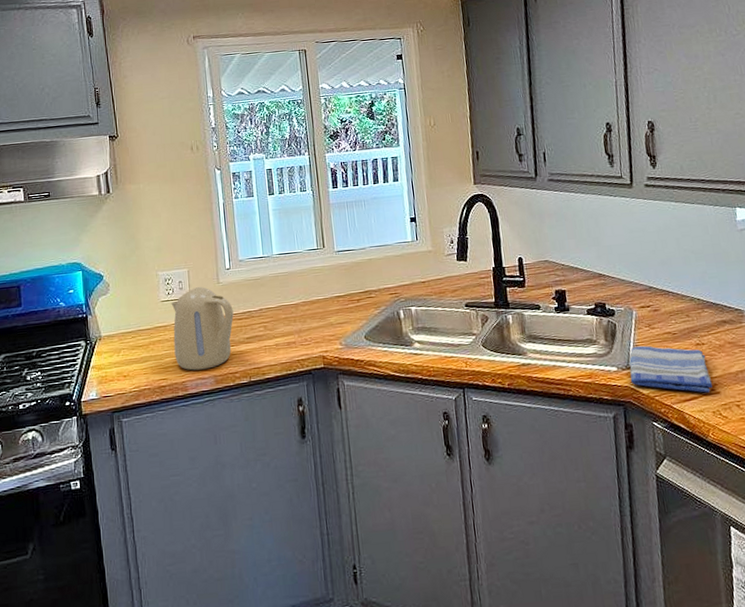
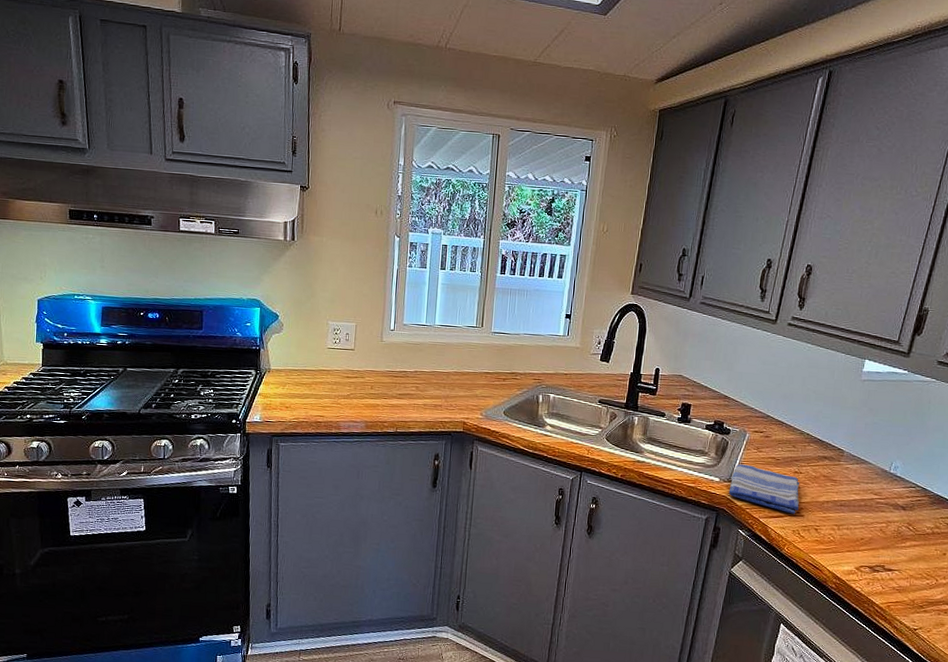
kettle: present [171,287,234,371] -> none [333,341,391,415]

